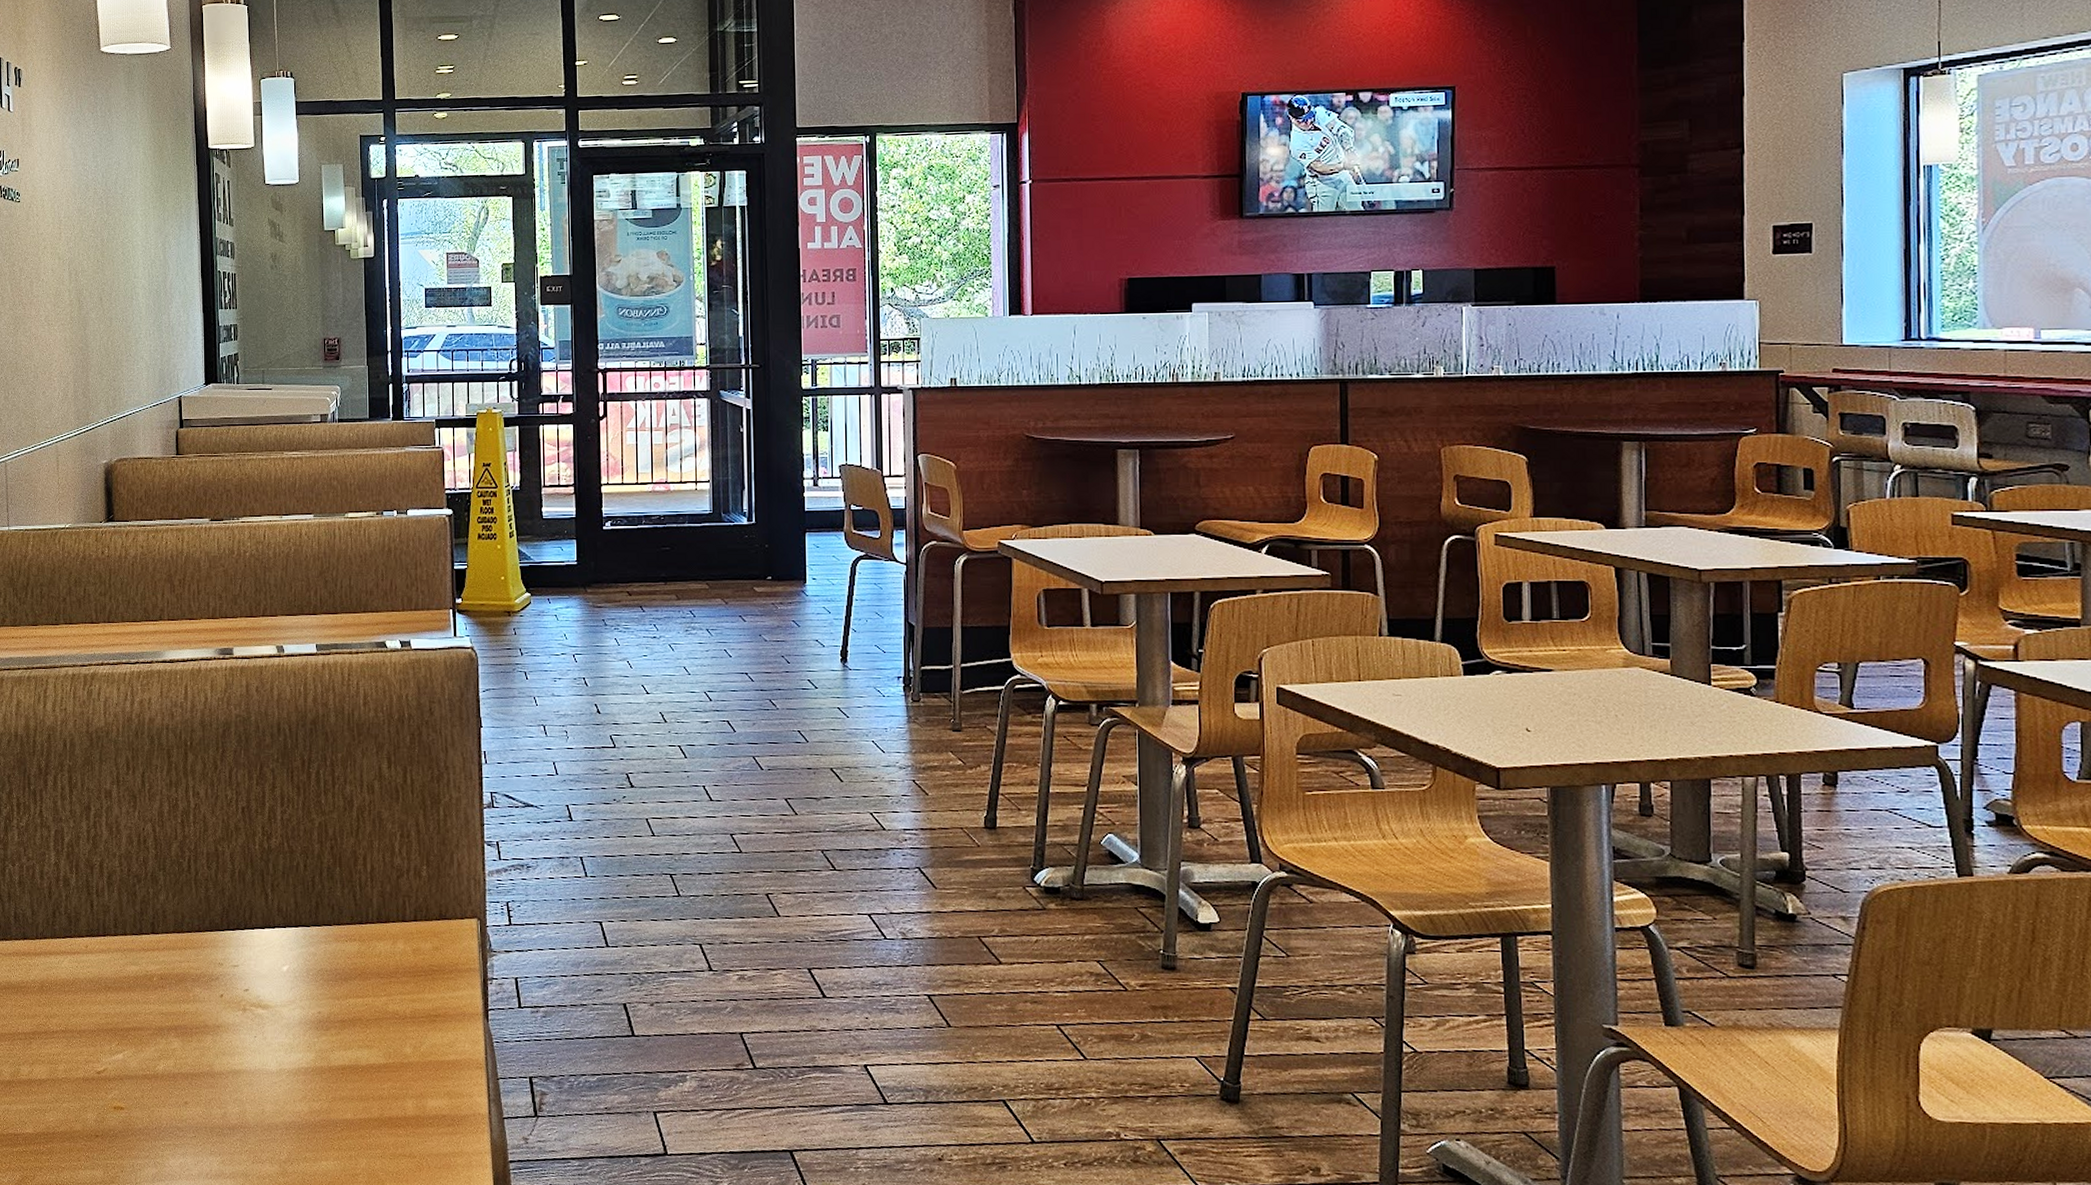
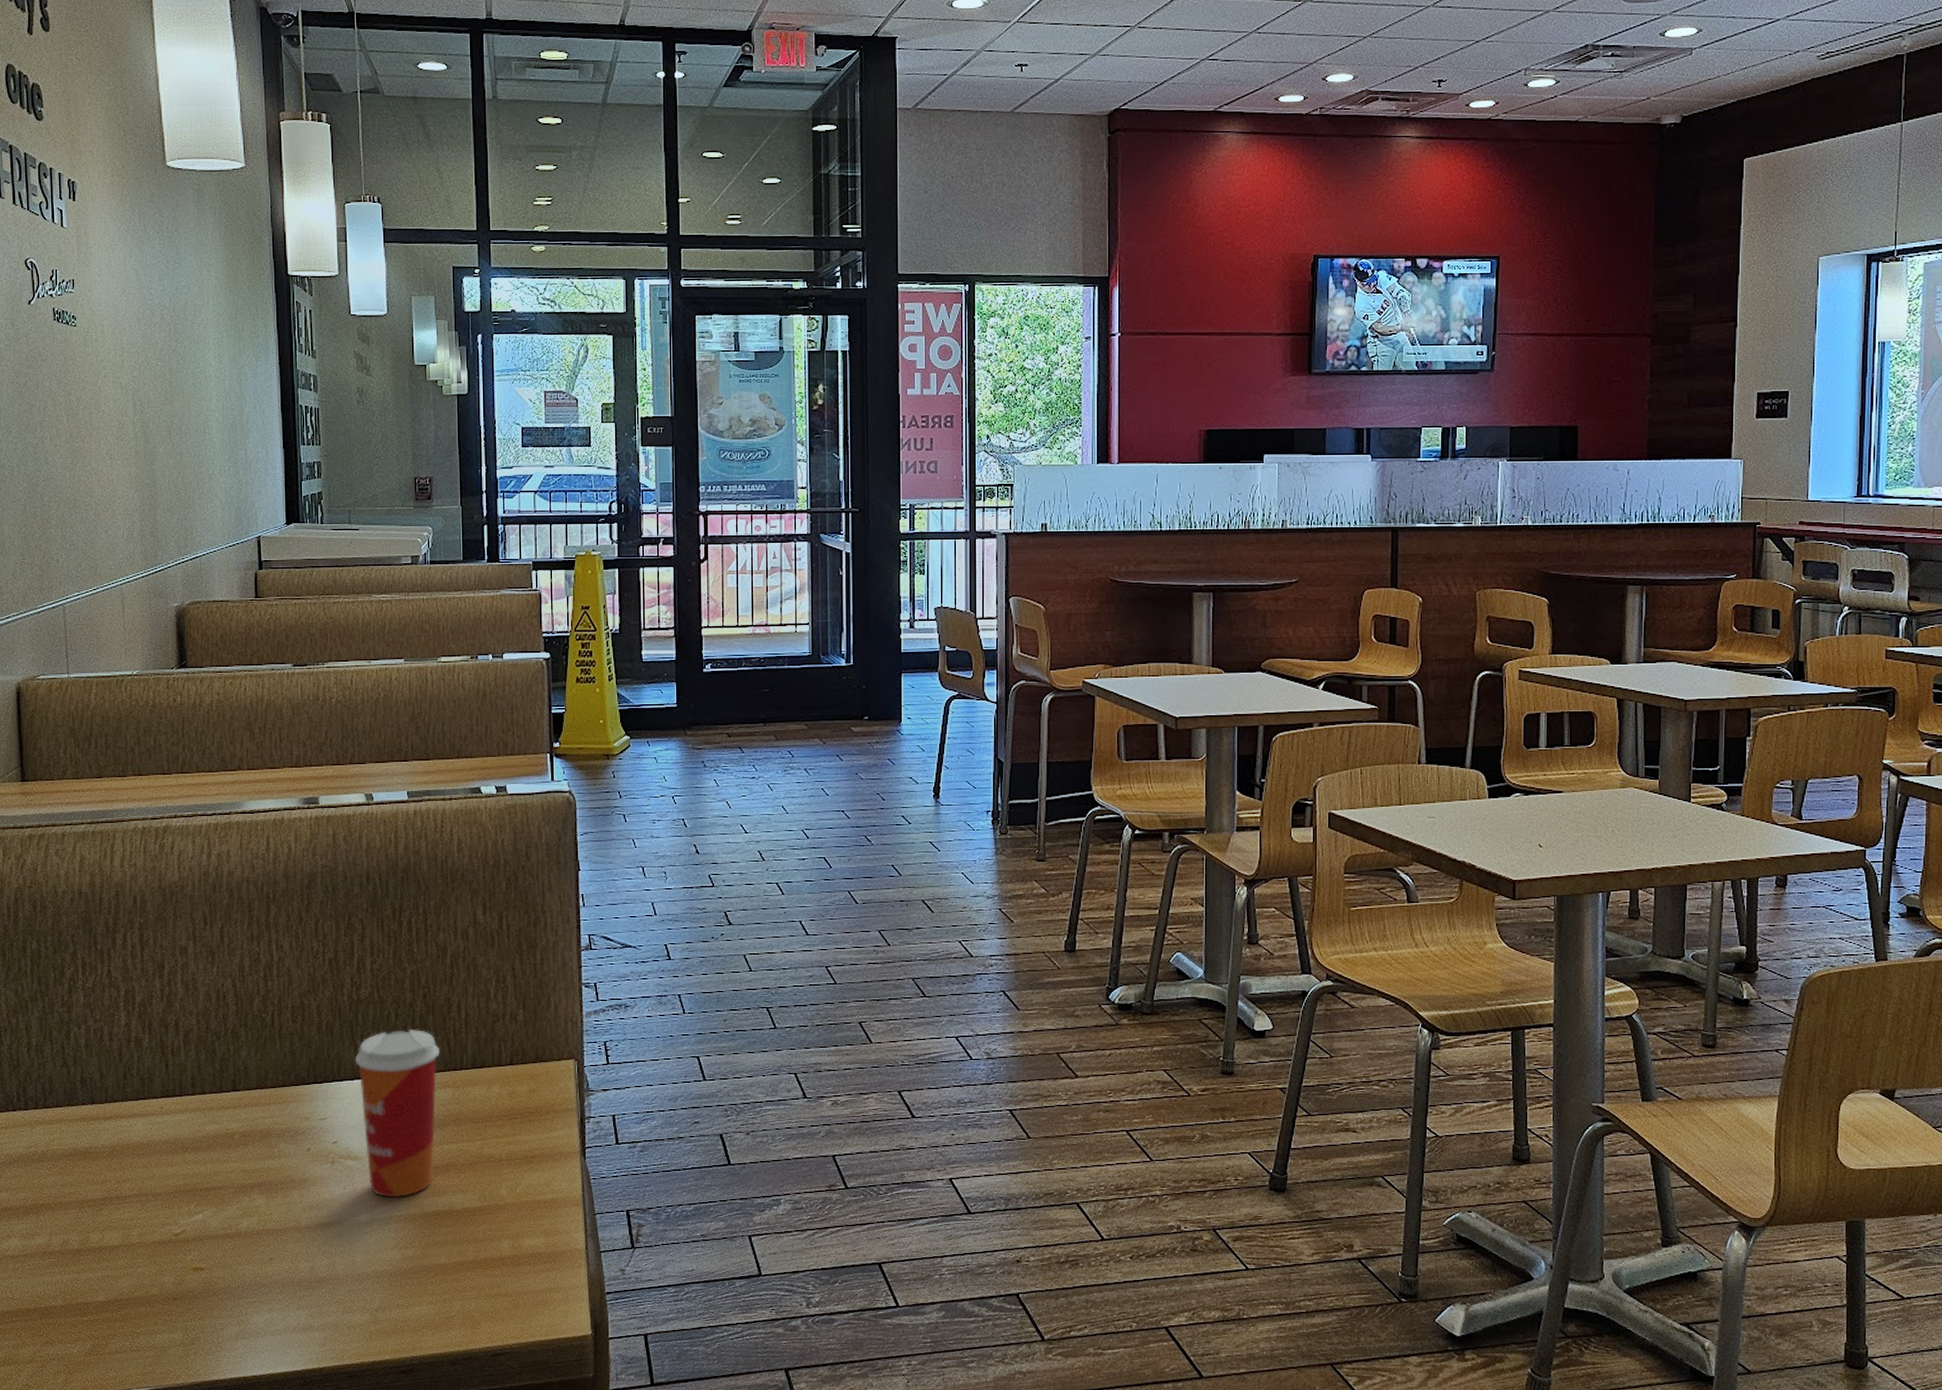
paper cup: none [266,880,346,1049] -> present [356,1028,439,1197]

